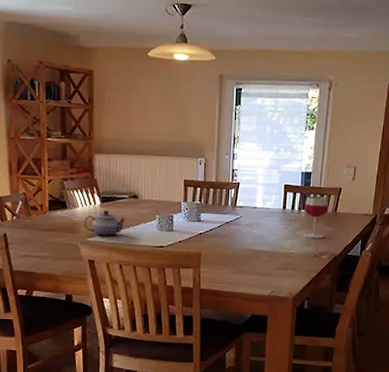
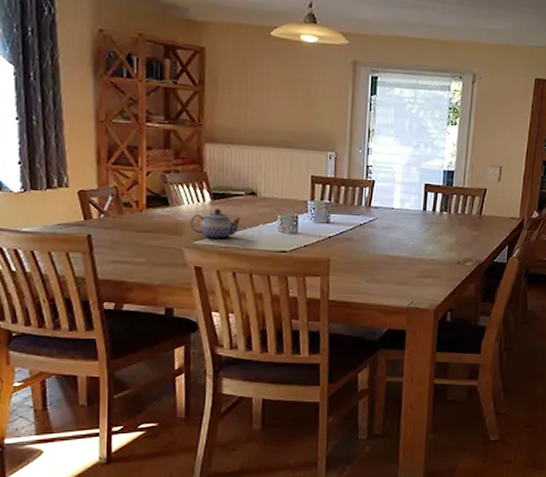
wineglass: present [304,196,328,239] -> none [446,197,472,244]

